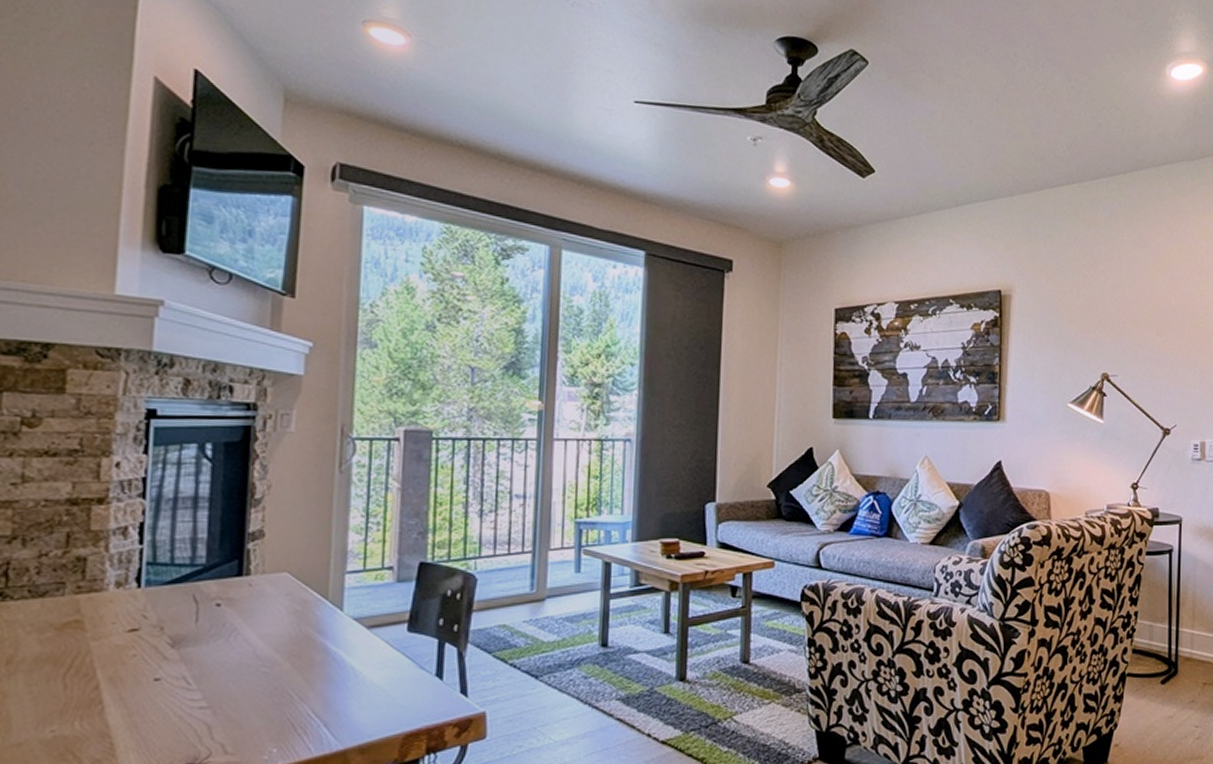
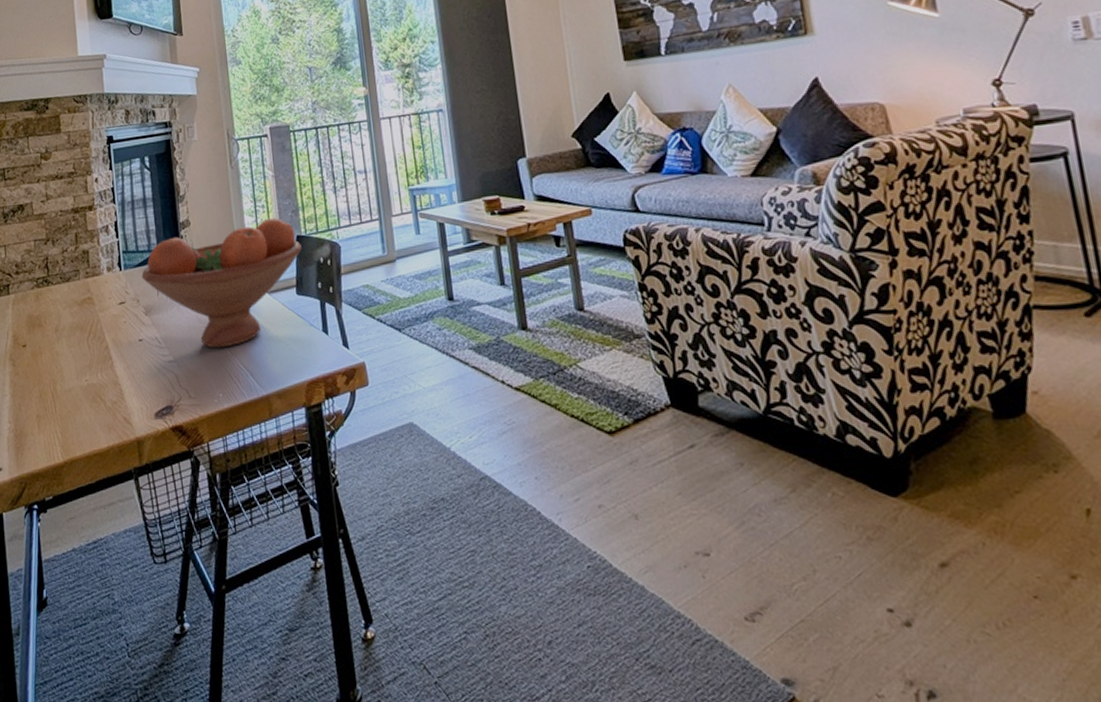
fruit bowl: none [173,538,425,692] -> present [141,217,302,348]

